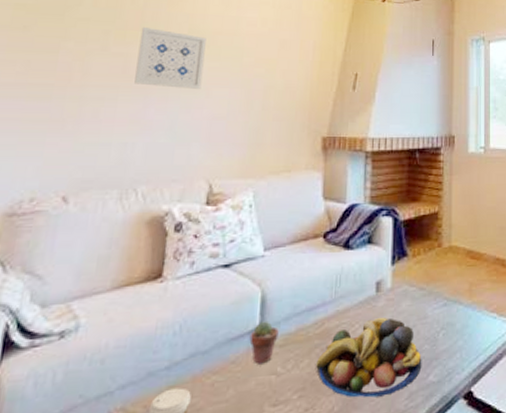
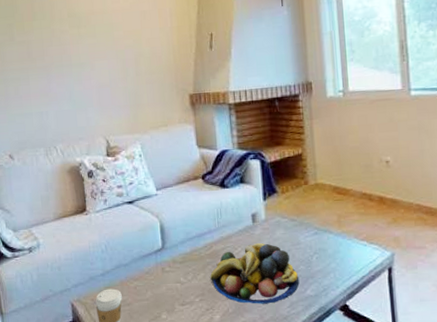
wall art: present [134,26,206,89] -> none [33,16,86,65]
potted succulent: present [249,321,279,364] -> none [156,243,178,275]

